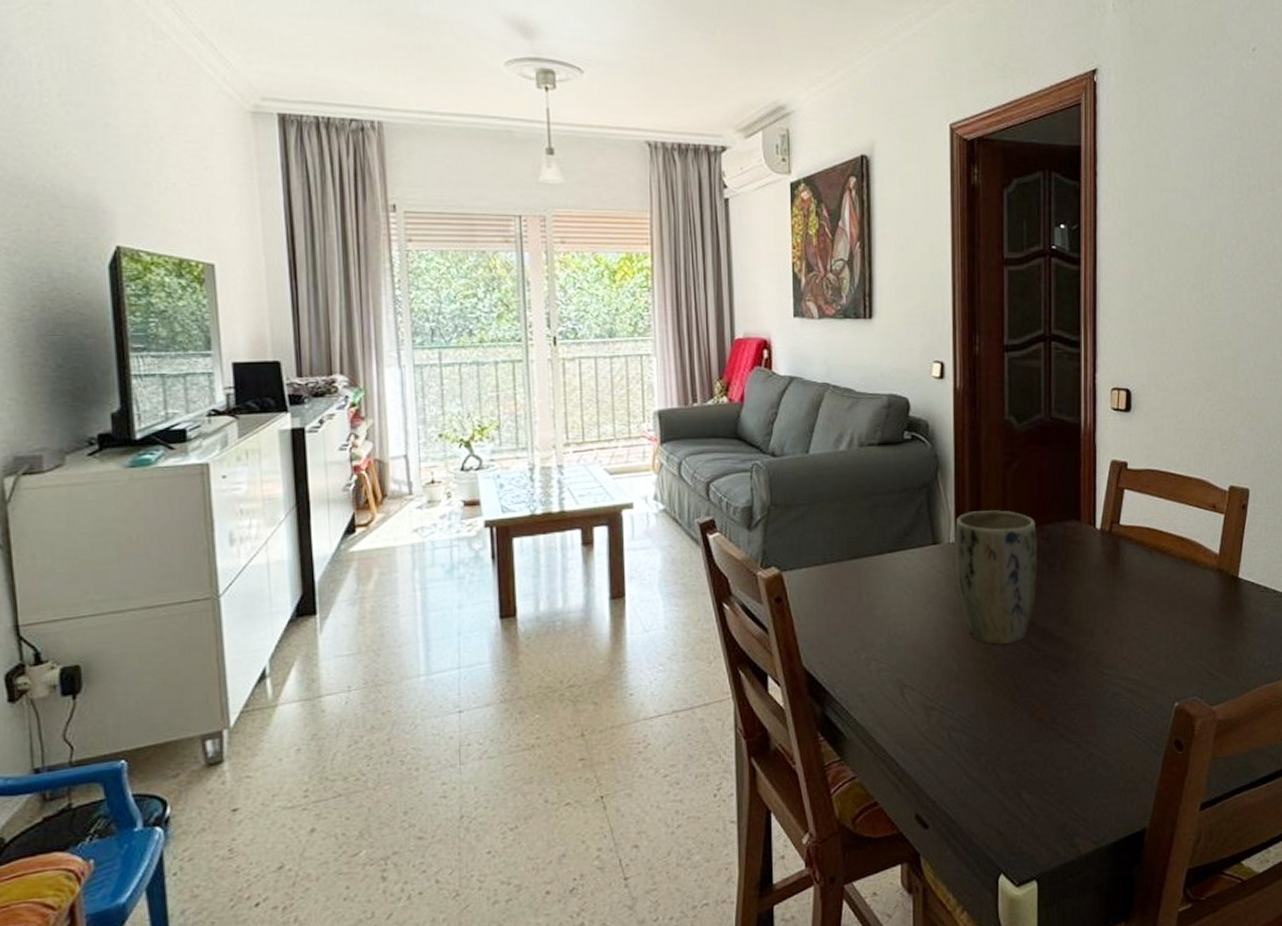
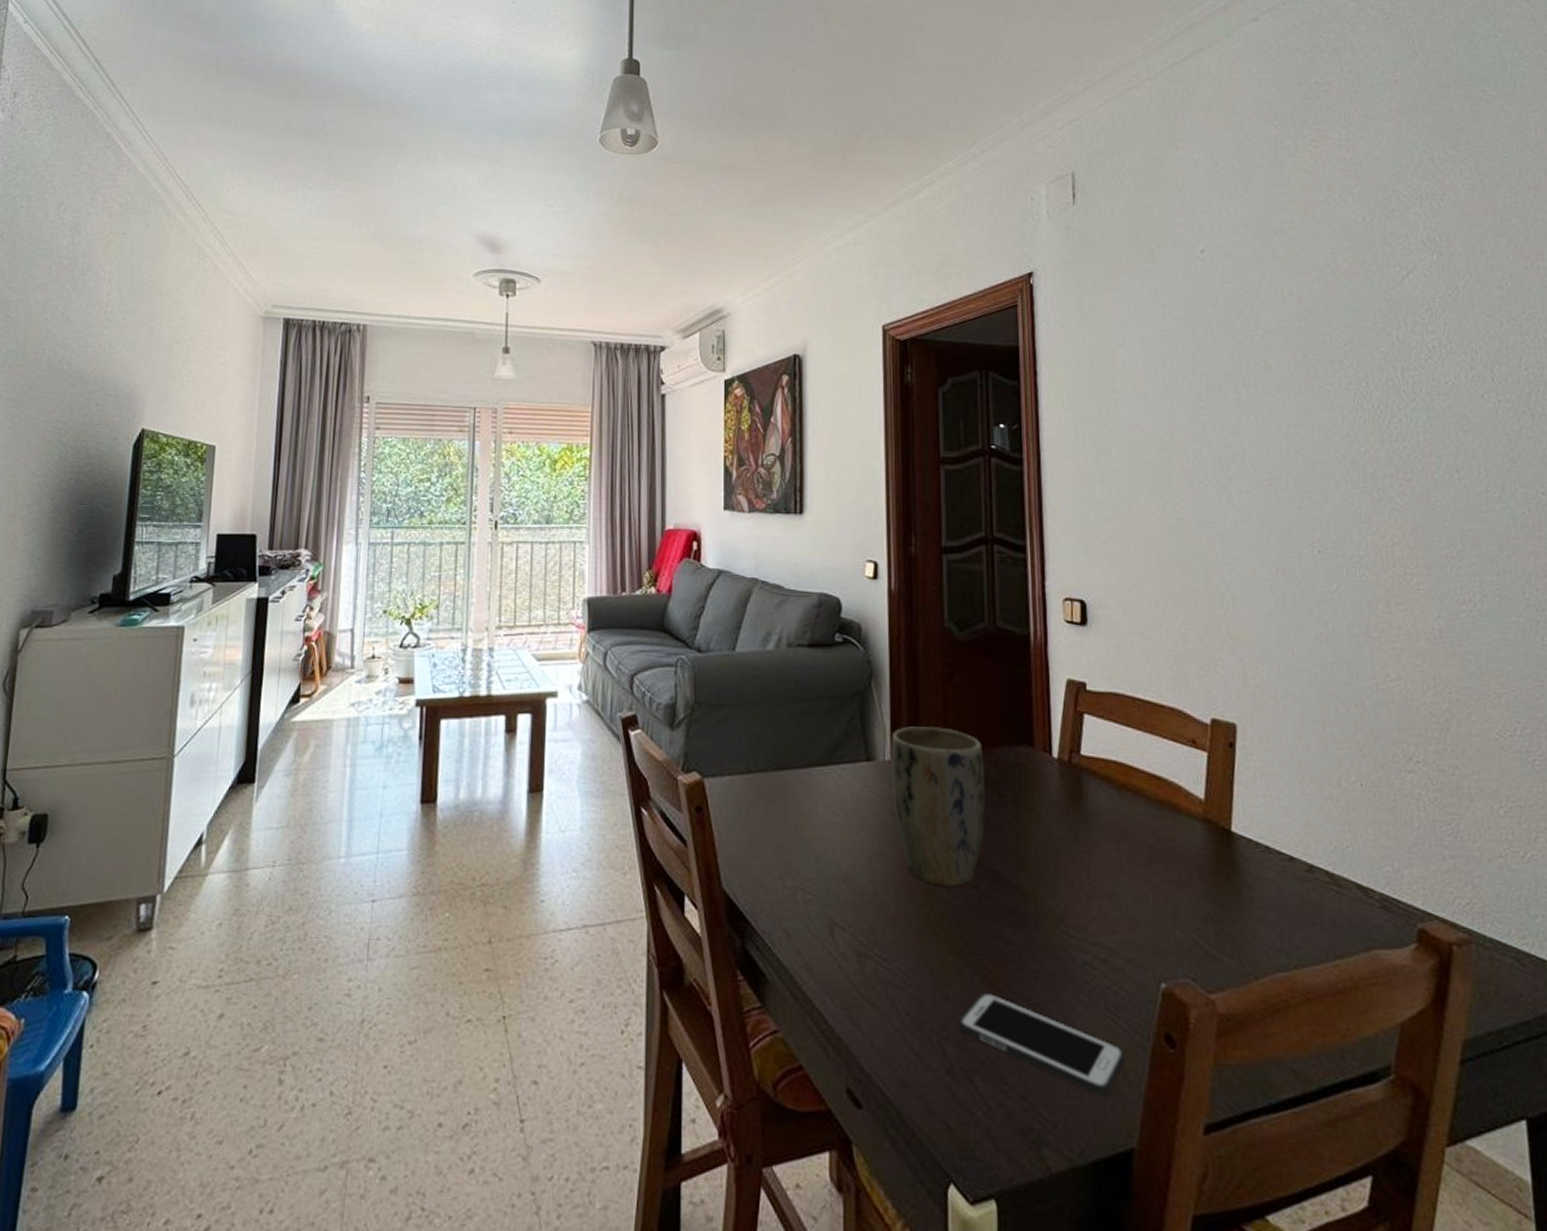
cell phone: none [1010,725,1143,793] -> present [959,992,1125,1097]

